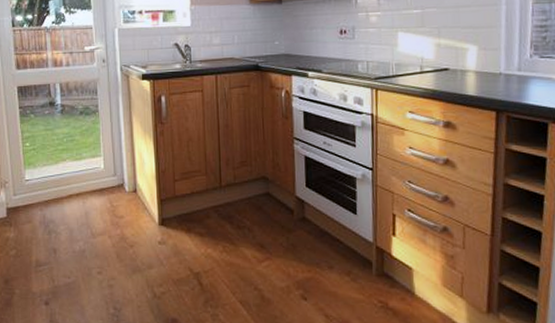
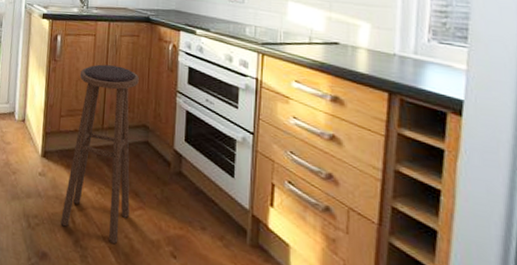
stool: none [187,120,257,298] -> present [60,64,139,244]

